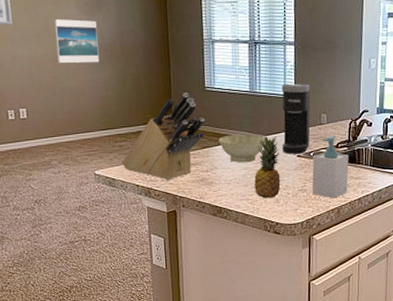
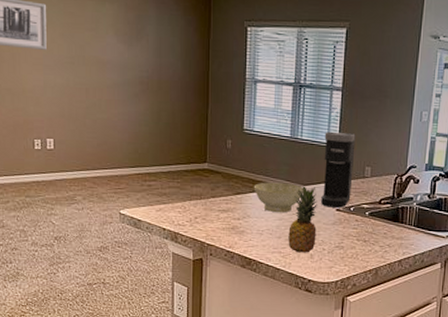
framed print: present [54,18,99,64] -> none [90,46,134,96]
knife block: present [121,93,205,180] -> none [149,134,241,225]
soap bottle: present [312,136,349,198] -> none [349,191,391,258]

